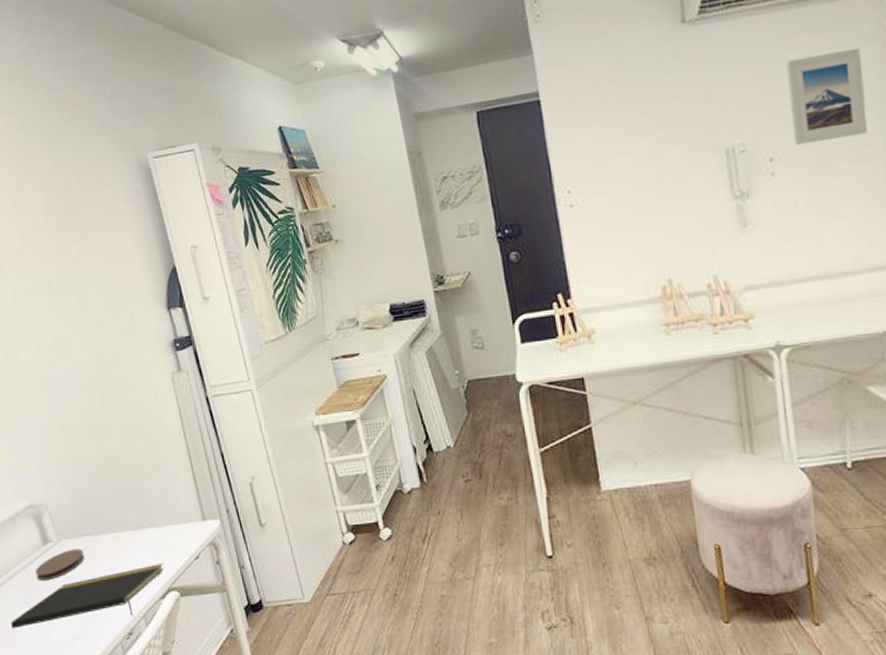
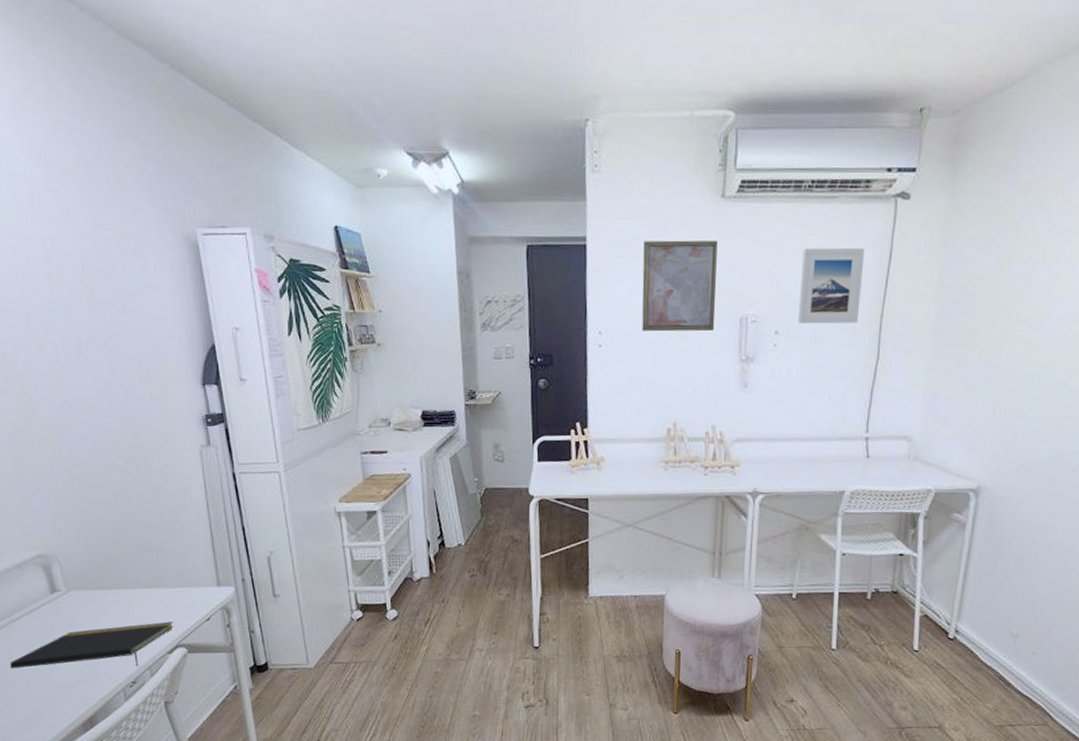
coaster: present [35,549,85,580] -> none [39,600,94,627]
wall art: none [602,71,698,183] -> present [642,240,718,332]

